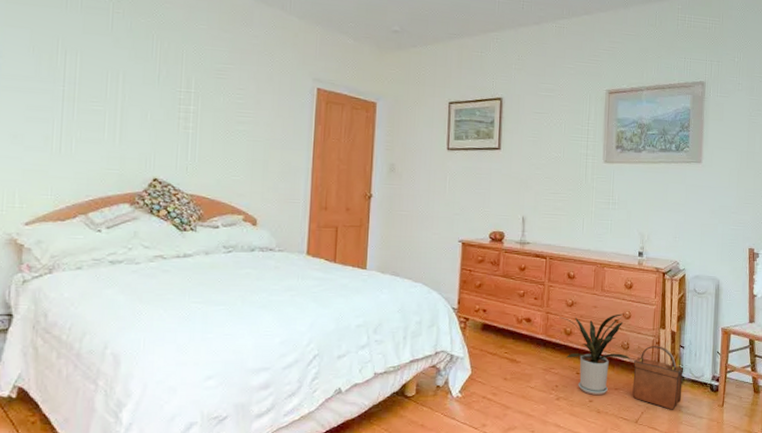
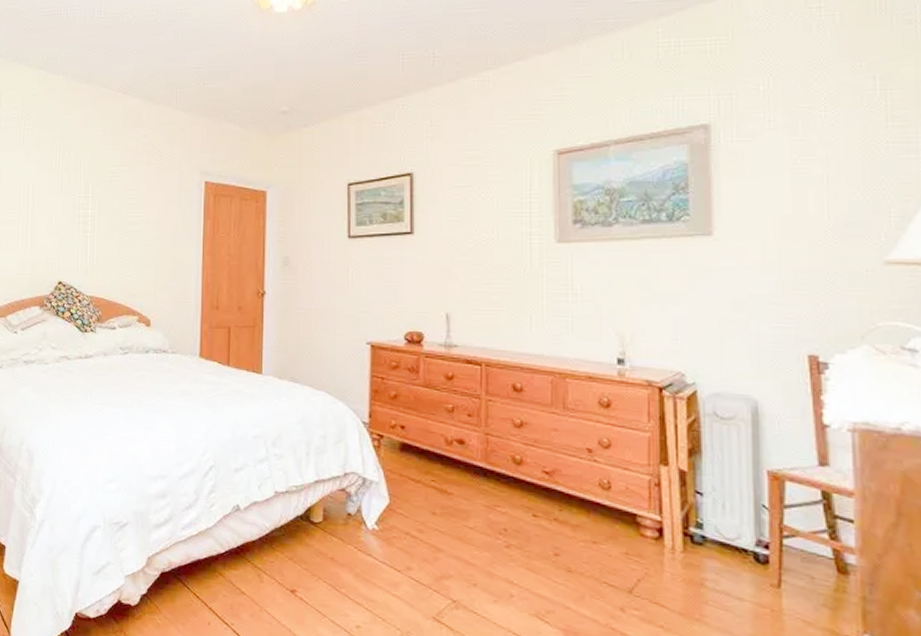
house plant: present [559,313,632,396] -> none [504,439,617,549]
handbag: present [632,345,683,410] -> none [620,487,704,583]

